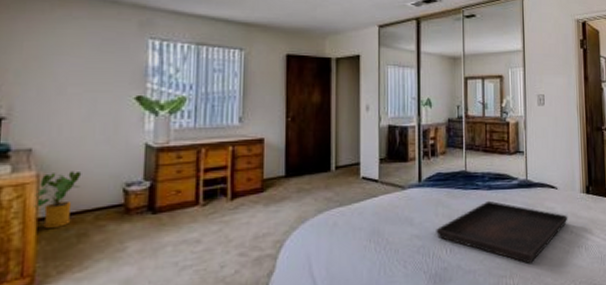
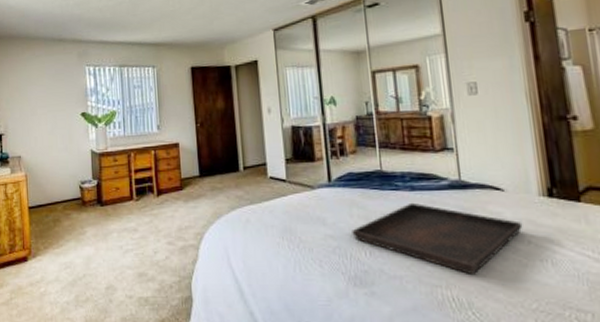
house plant: present [34,171,82,229] -> none [26,172,52,215]

